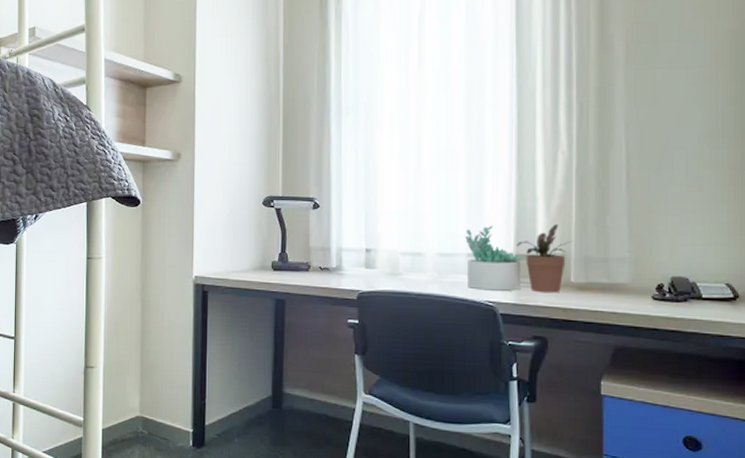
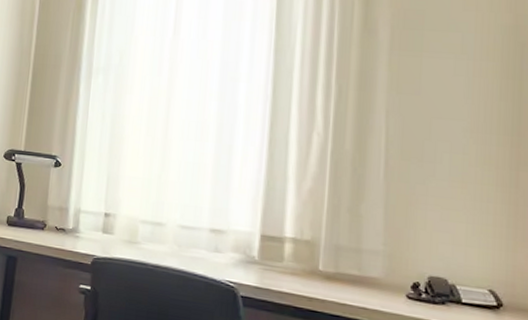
succulent plant: present [465,226,526,291] -> none [208,202,272,274]
potted plant: present [516,224,571,293] -> none [263,207,322,280]

